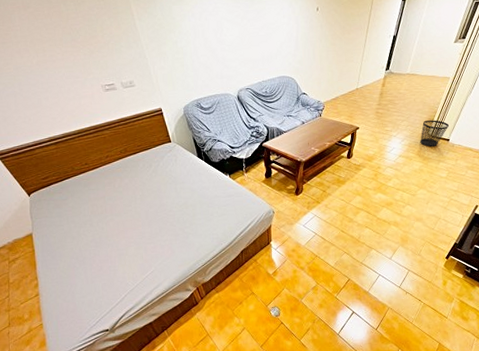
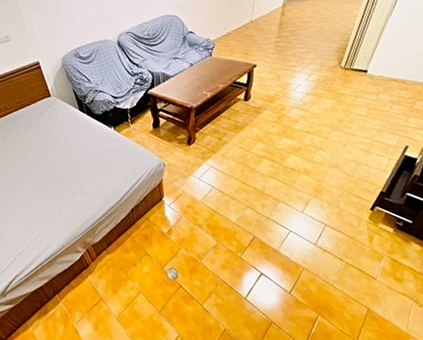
wastebasket: present [420,120,449,147] -> none [330,49,366,81]

